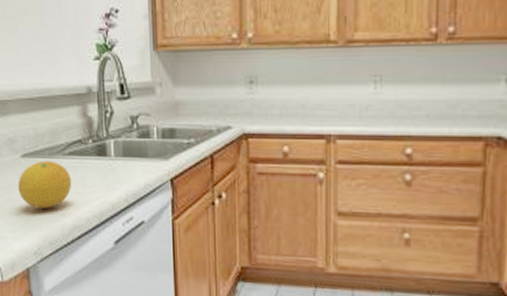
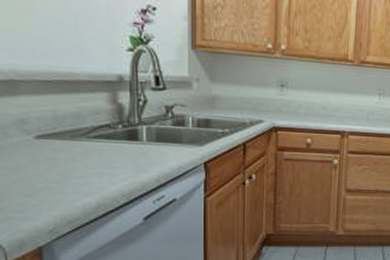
fruit: present [18,160,72,210] -> none [29,142,98,190]

